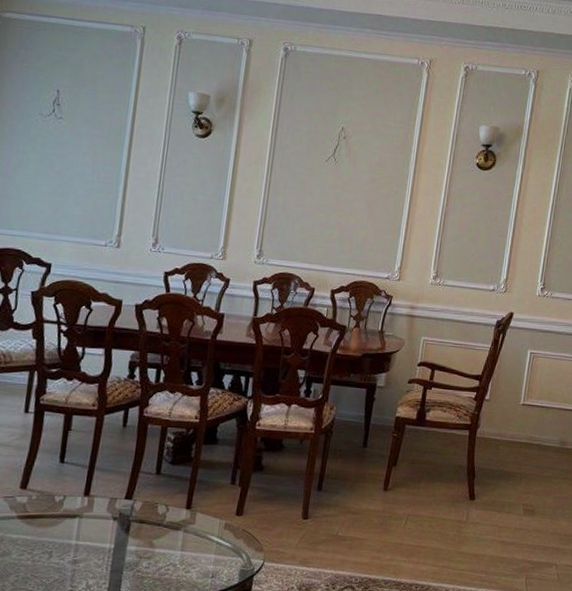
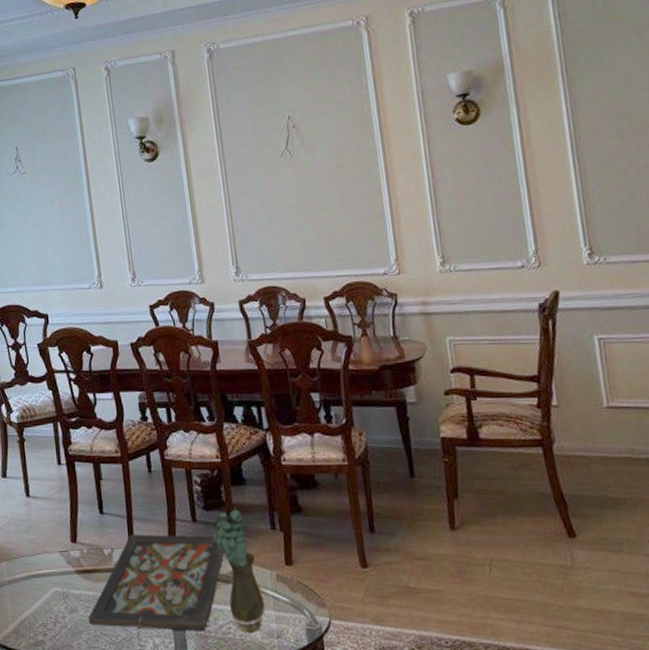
decorative tray: none [20,483,182,572] -> present [88,534,225,630]
vase: none [172,463,209,575] -> present [213,507,265,634]

